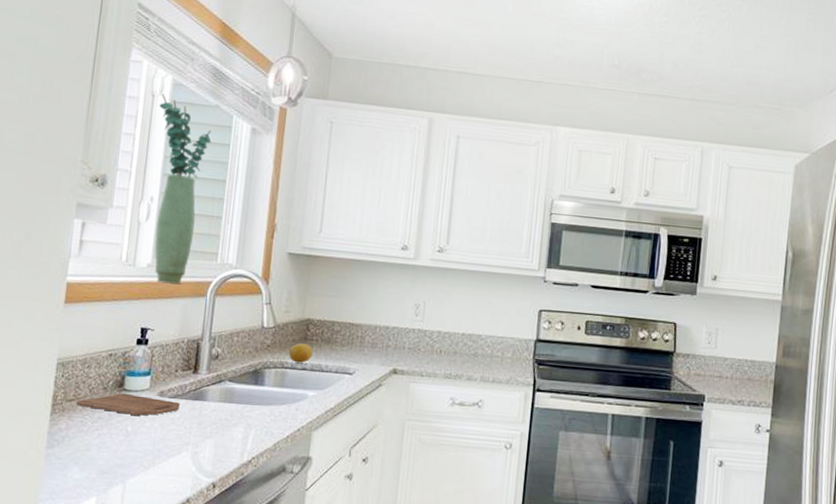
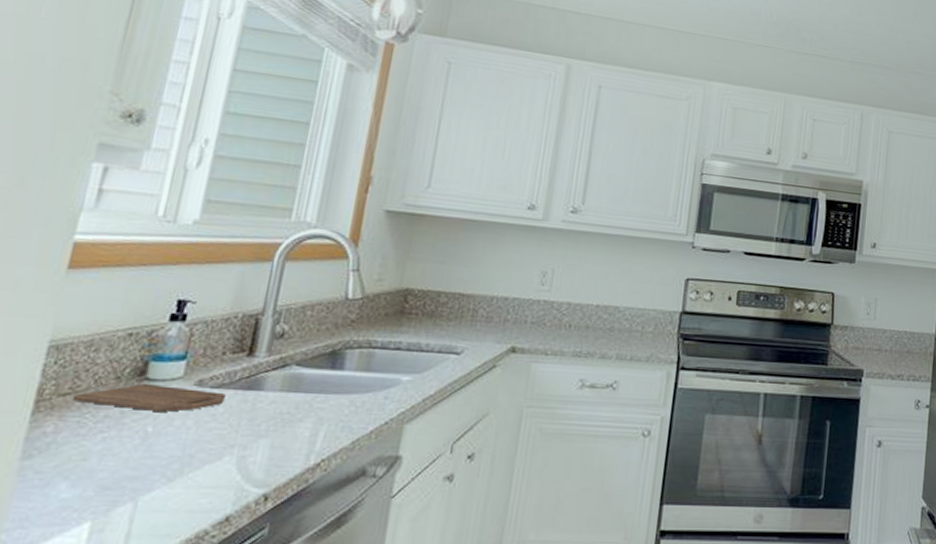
vase: present [154,94,211,285] -> none [203,17,295,246]
fruit: present [288,343,313,363] -> none [378,318,411,342]

